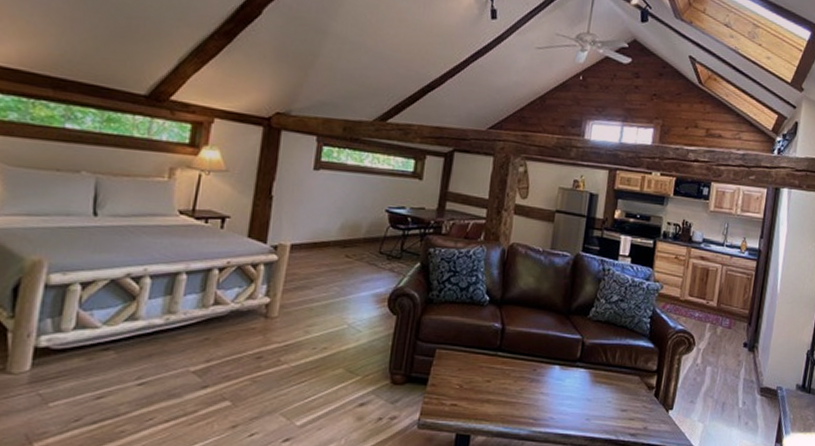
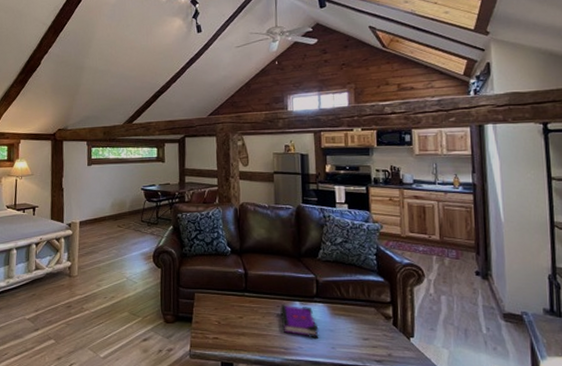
board game: none [535,368,576,410] -> present [280,304,319,340]

